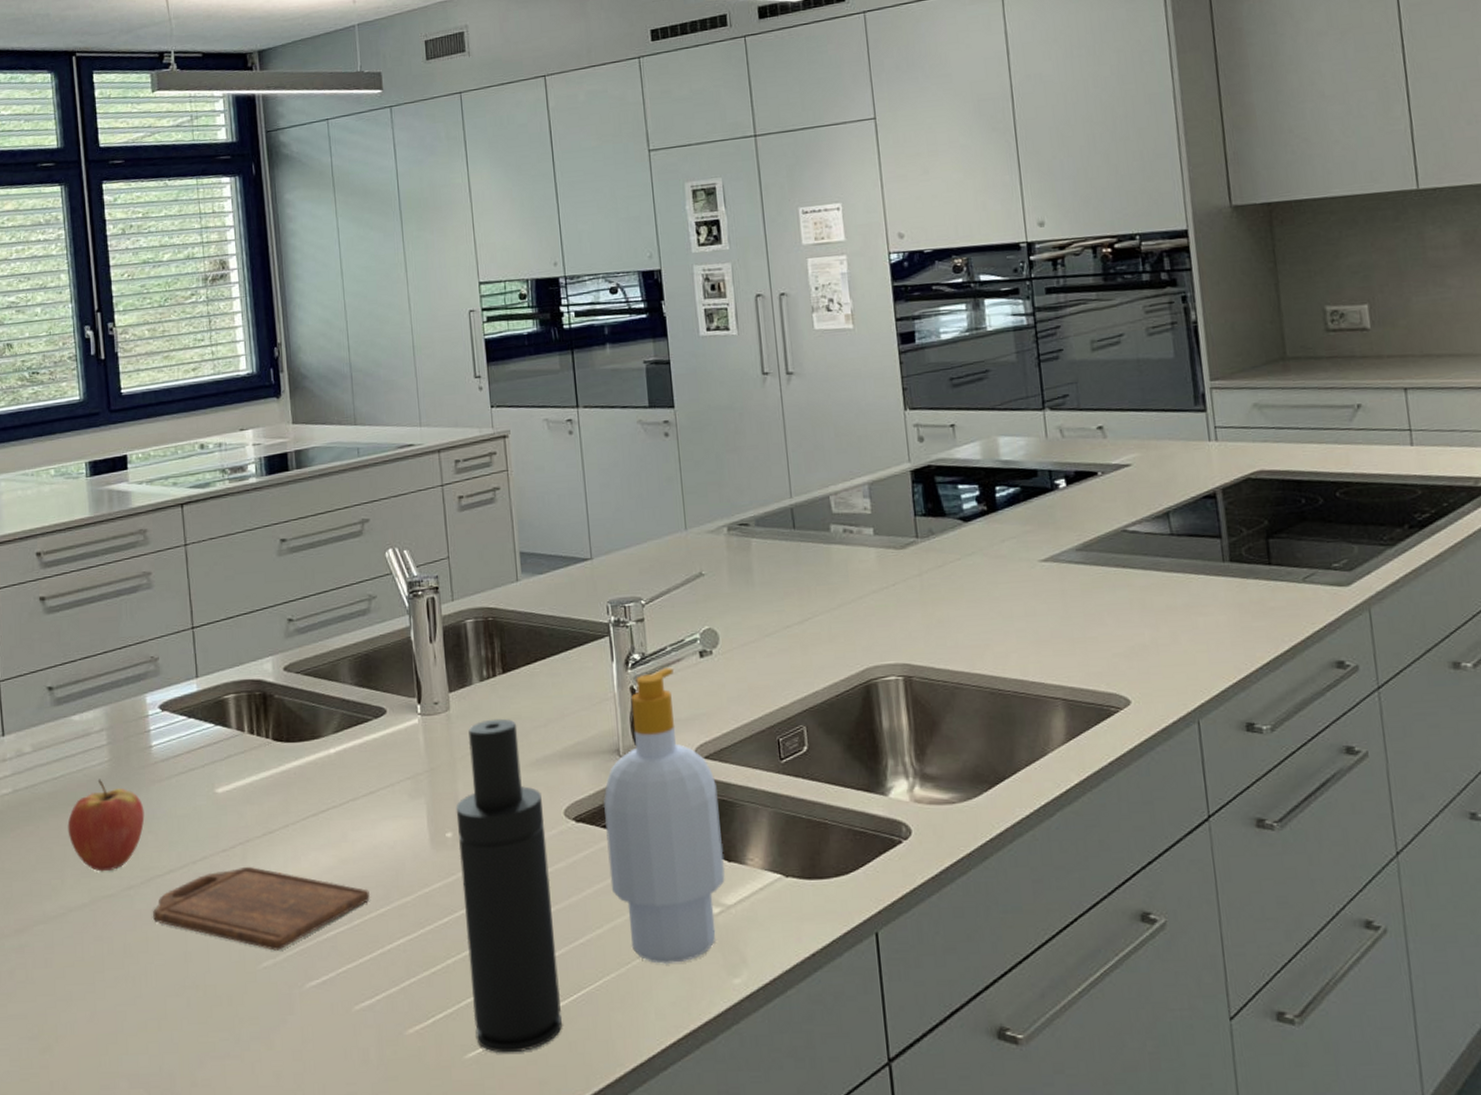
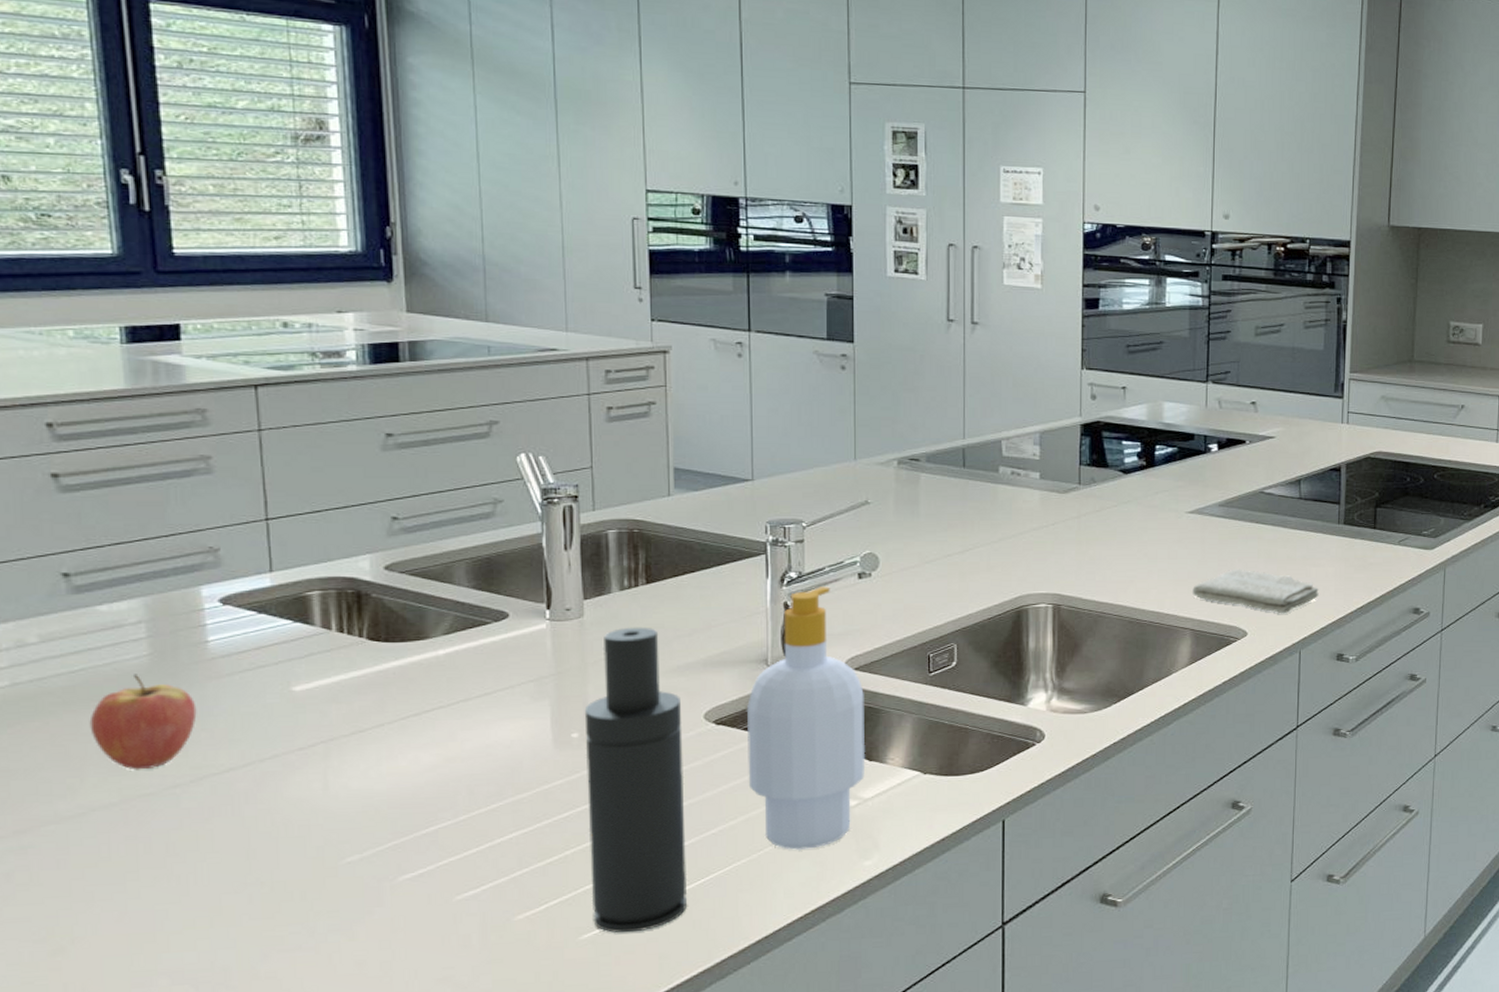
cutting board: present [153,866,370,951] -> none [206,764,479,846]
washcloth: none [1058,623,1212,676] -> present [1192,569,1319,614]

